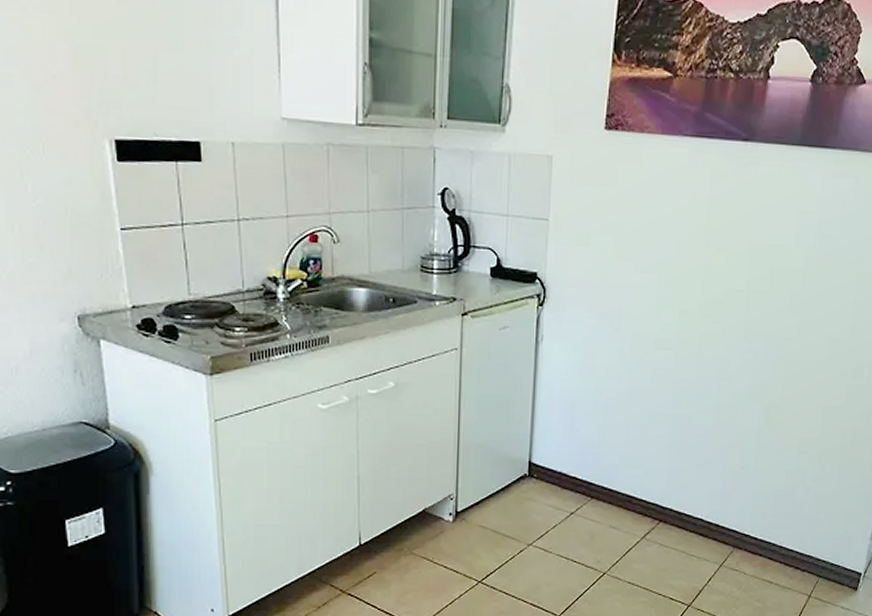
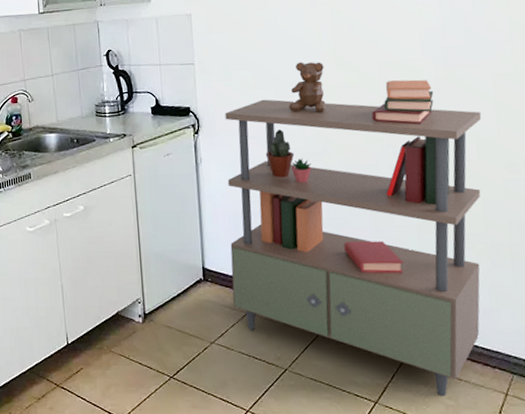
shelving unit: none [558,233,840,599] -> present [225,62,482,397]

